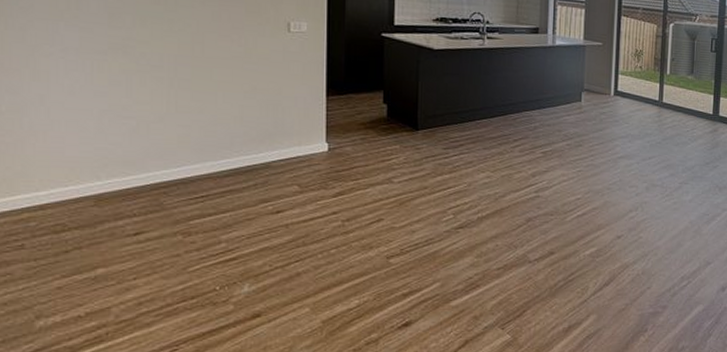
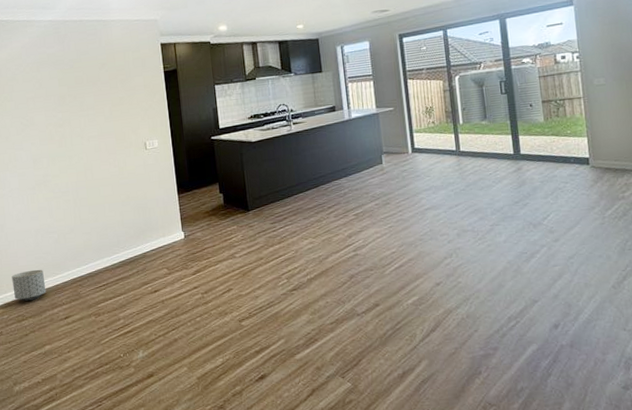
planter: none [50,164,108,207] -> present [12,269,46,302]

